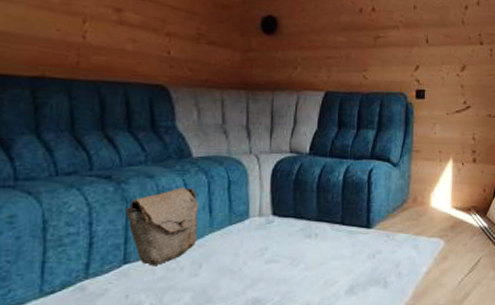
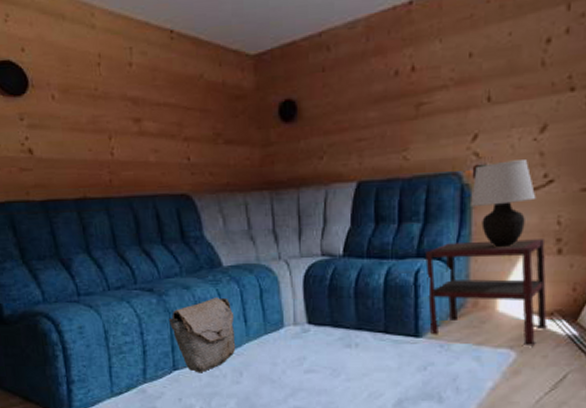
side table: none [377,148,467,236] -> present [426,239,547,347]
table lamp: none [413,88,459,154] -> present [471,160,536,247]

